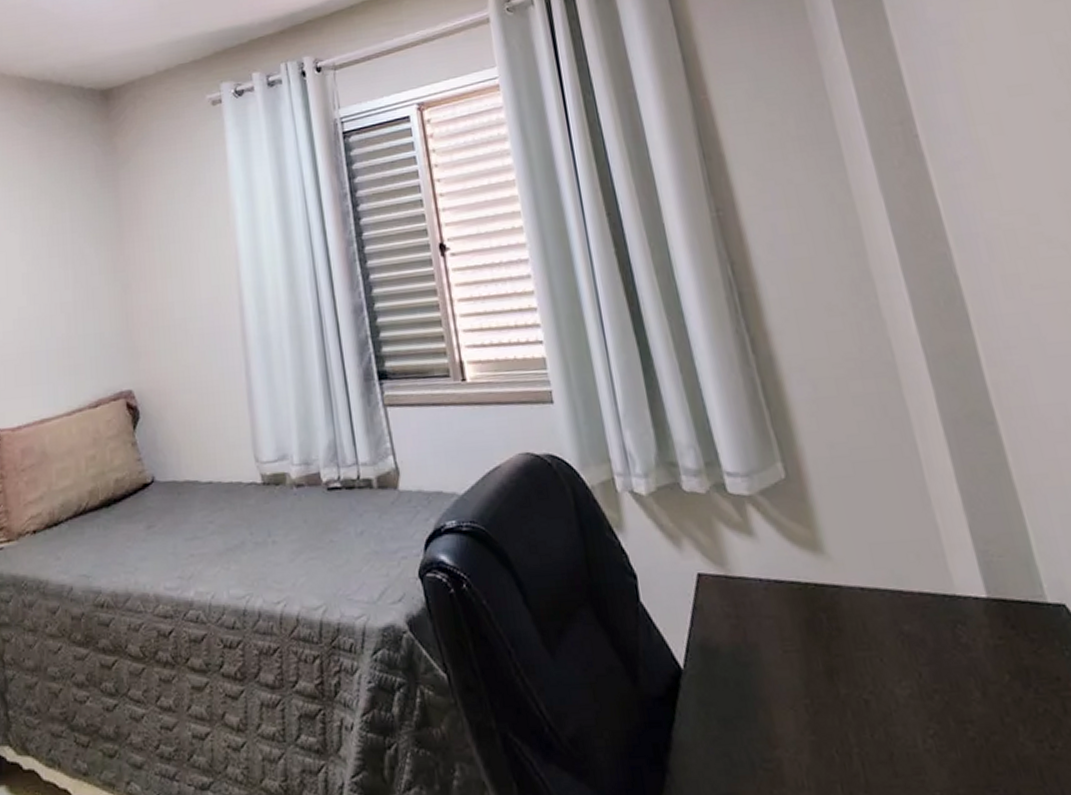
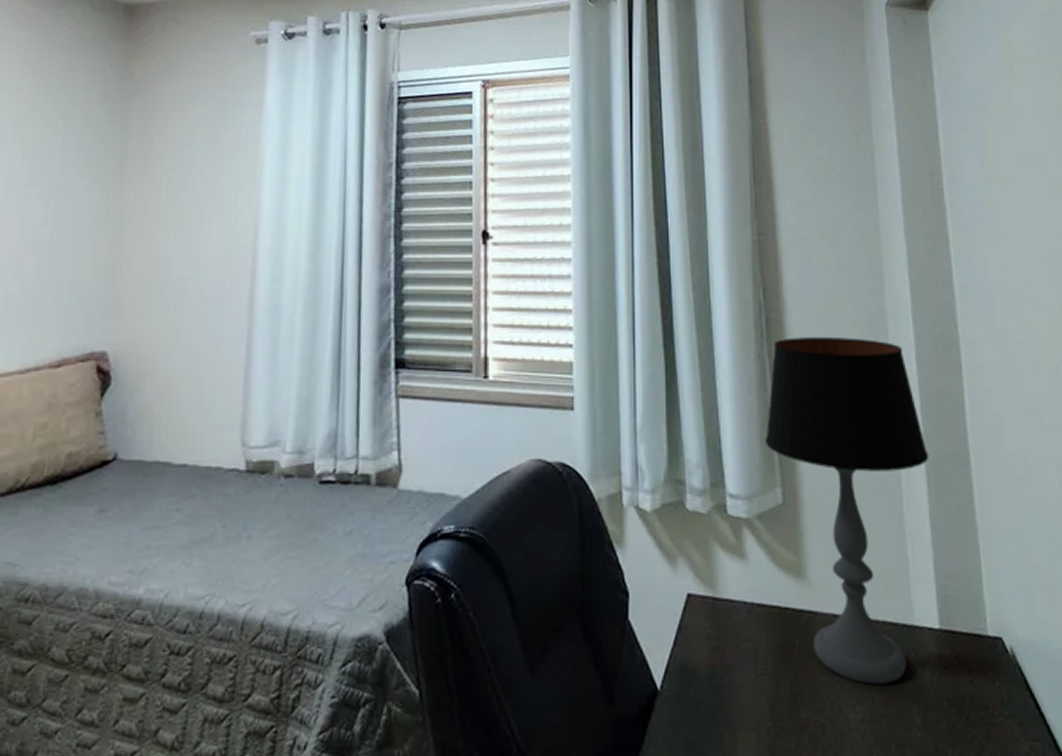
table lamp: none [751,302,955,658] -> present [765,337,929,684]

